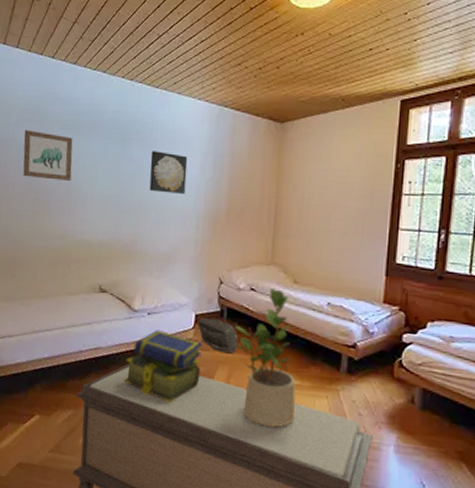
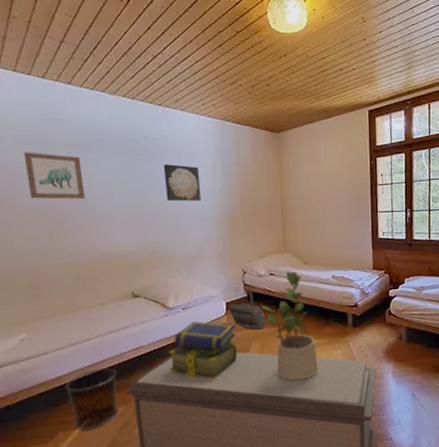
waste bin: none [21,362,72,428] -> present [65,367,118,431]

